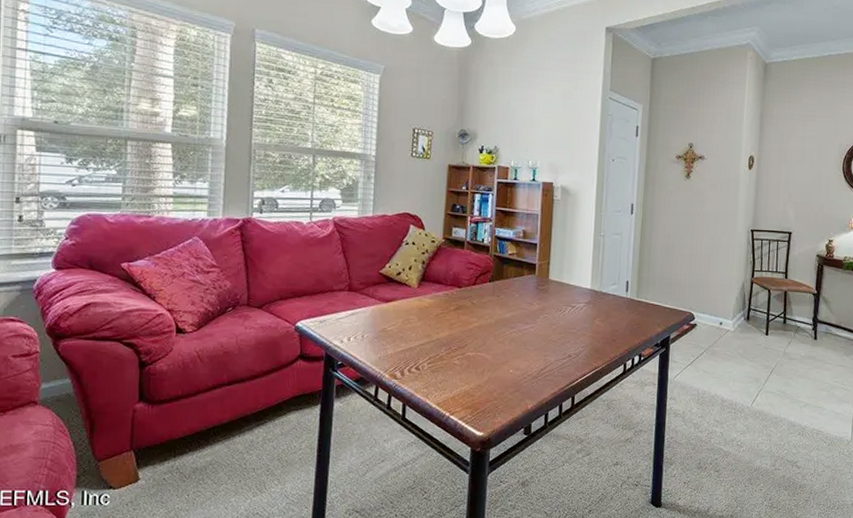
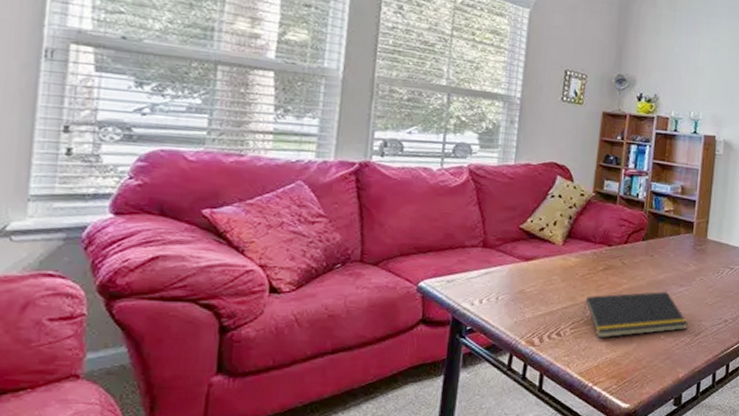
notepad: none [438,329,535,372] -> present [582,291,688,338]

